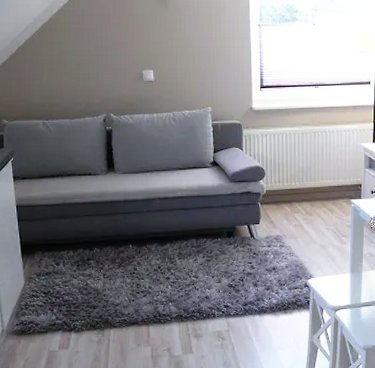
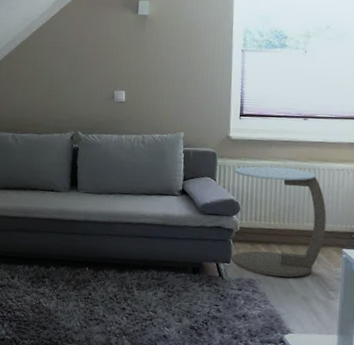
side table: none [259,133,337,231] -> present [231,166,326,278]

